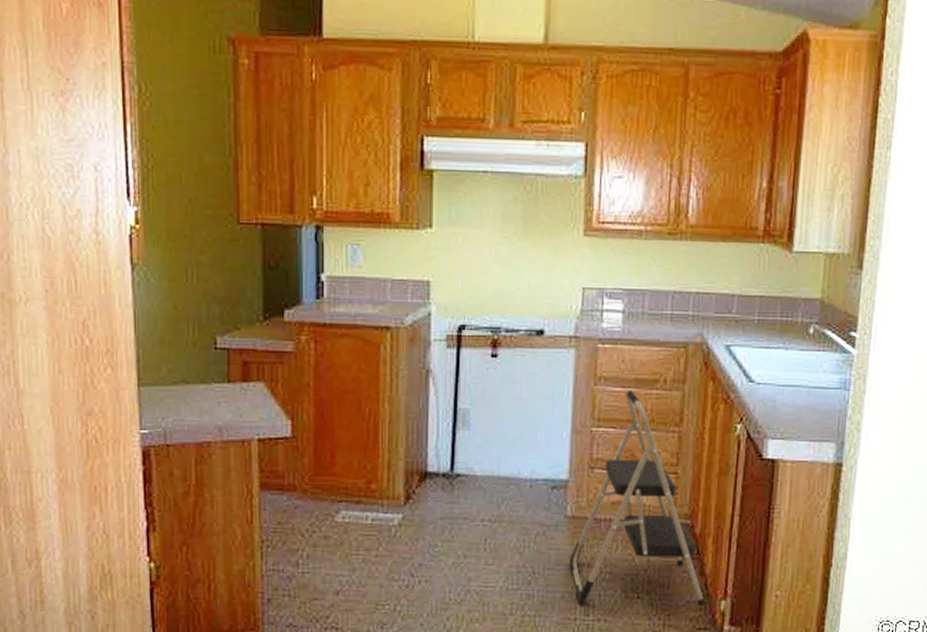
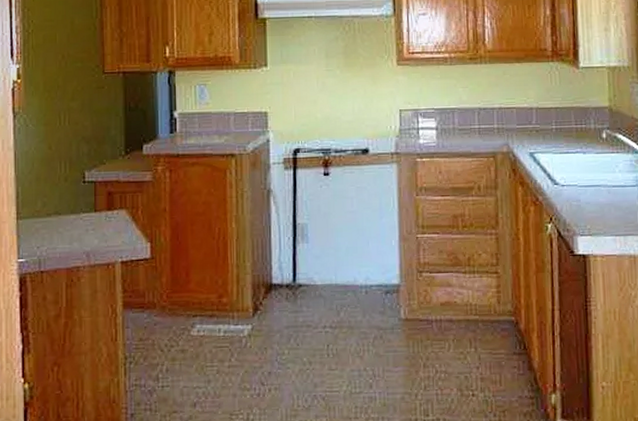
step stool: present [569,388,706,606] -> none [406,196,537,404]

